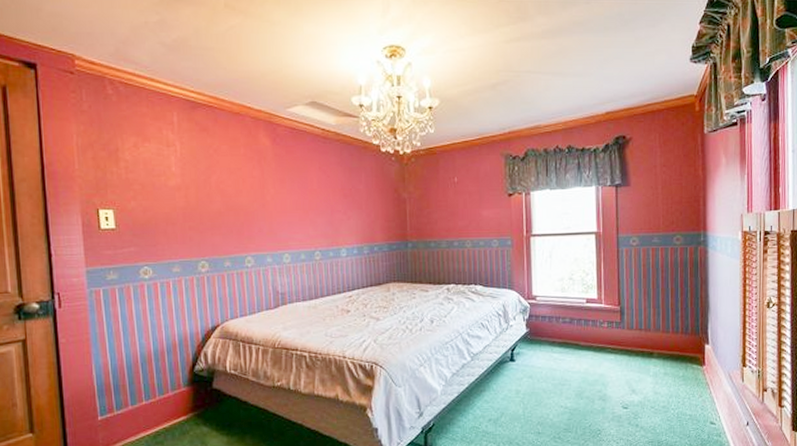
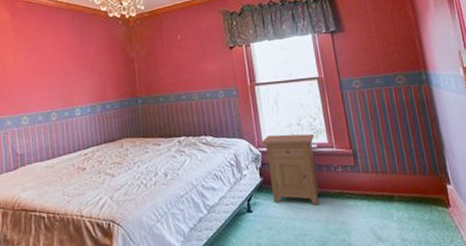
nightstand: none [531,288,584,358] -> present [261,133,320,206]

